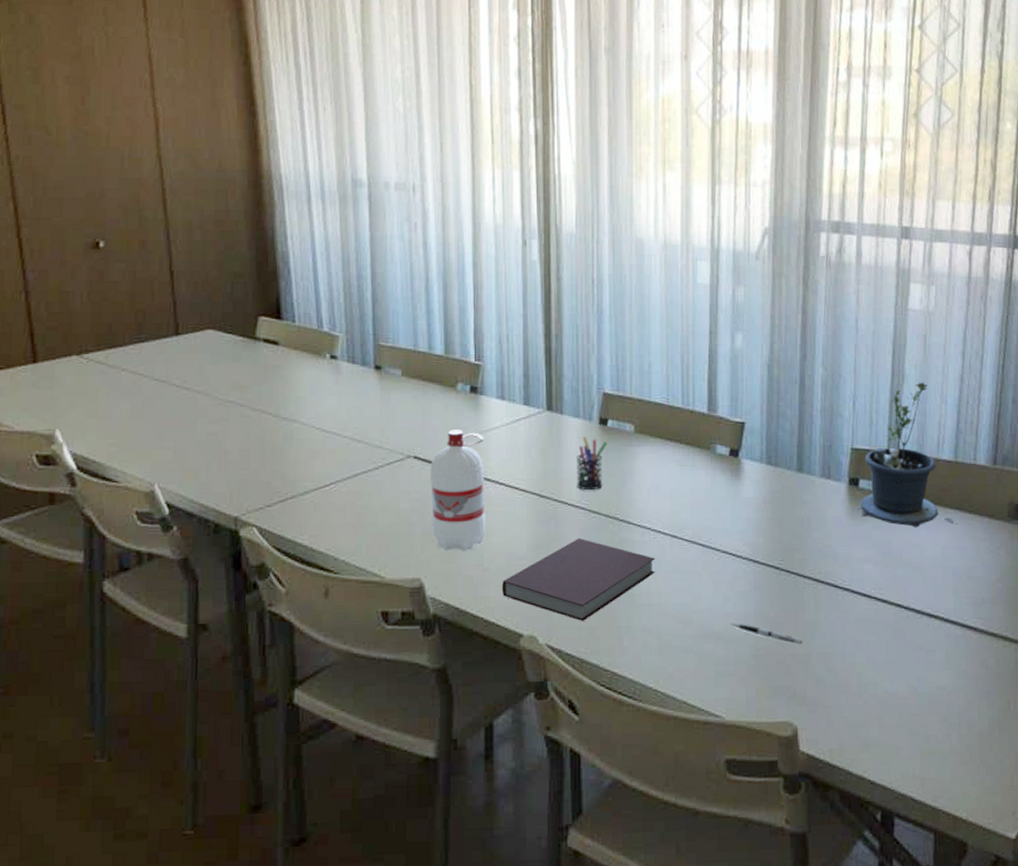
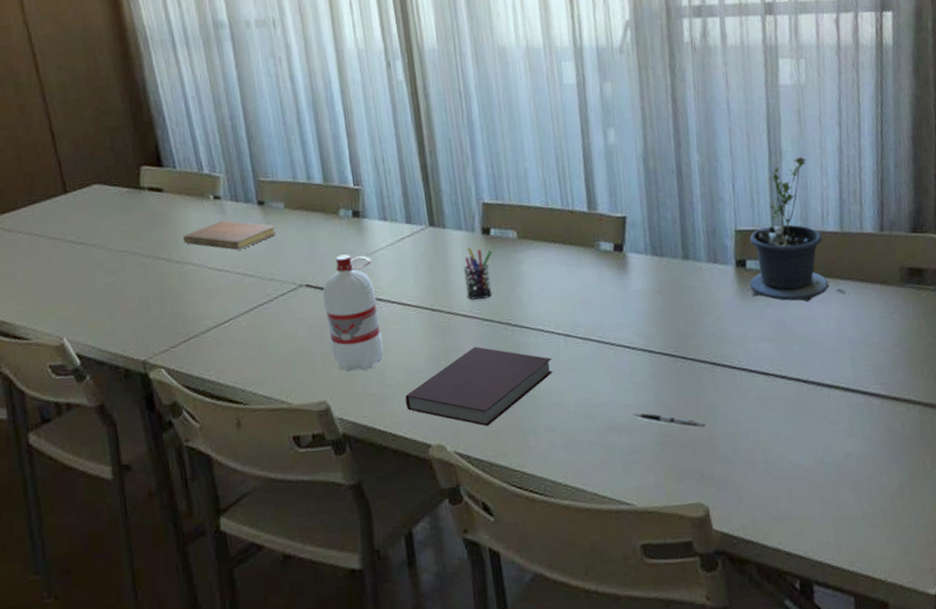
notebook: none [293,382,390,413] -> present [183,220,277,250]

